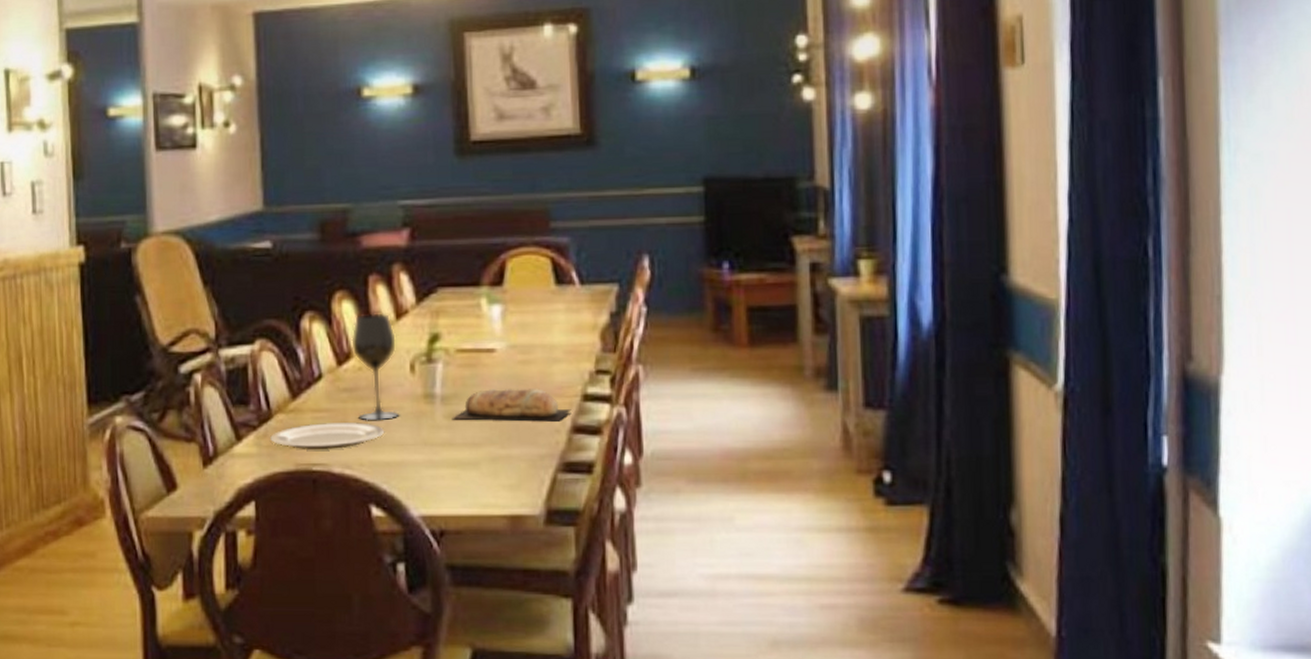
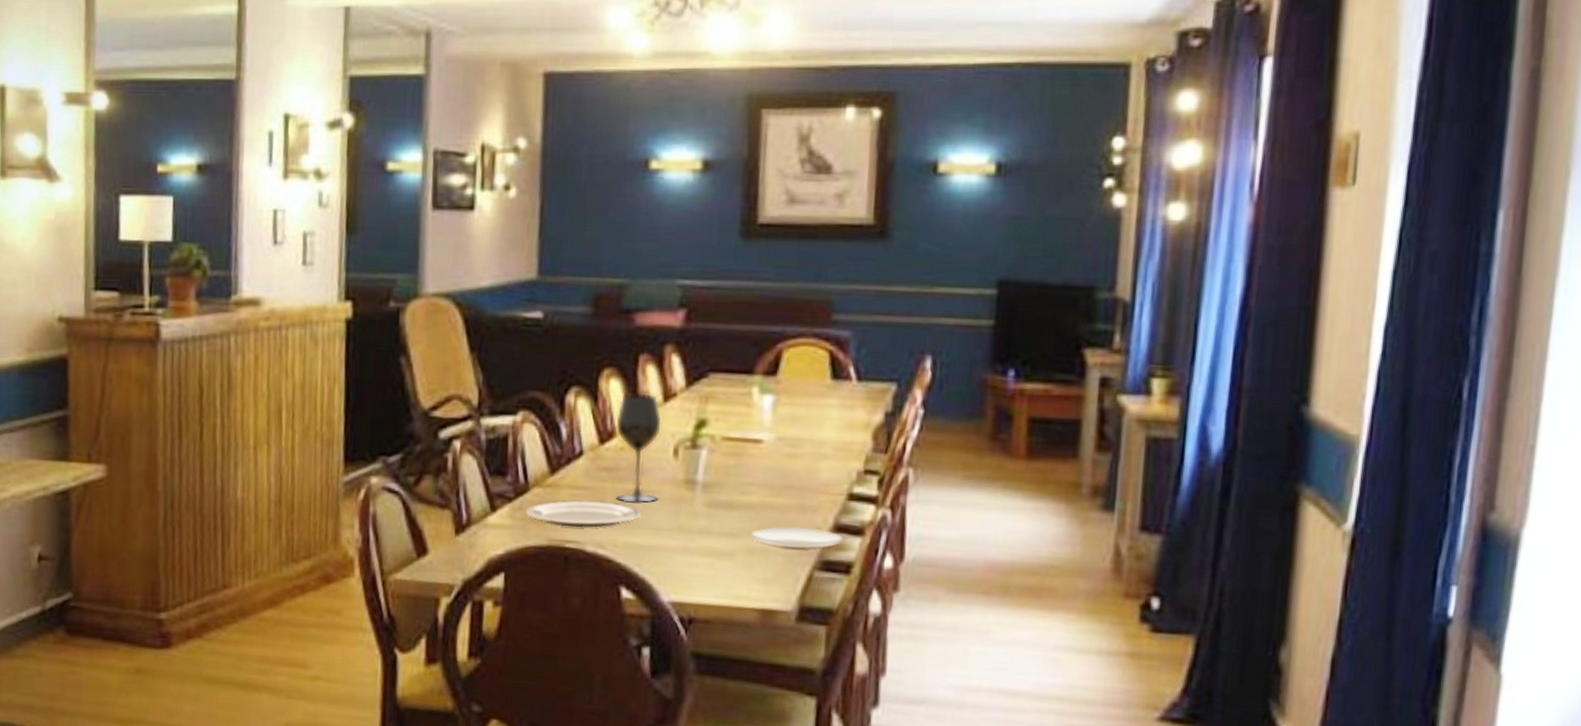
bread loaf: present [452,389,572,422] -> none [711,480,835,519]
plate: none [492,432,582,455] -> present [750,527,843,551]

